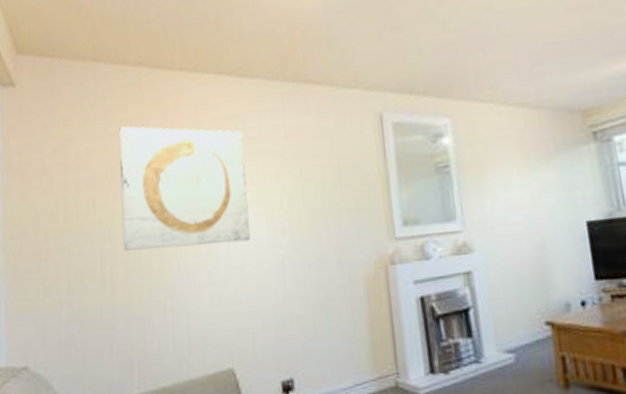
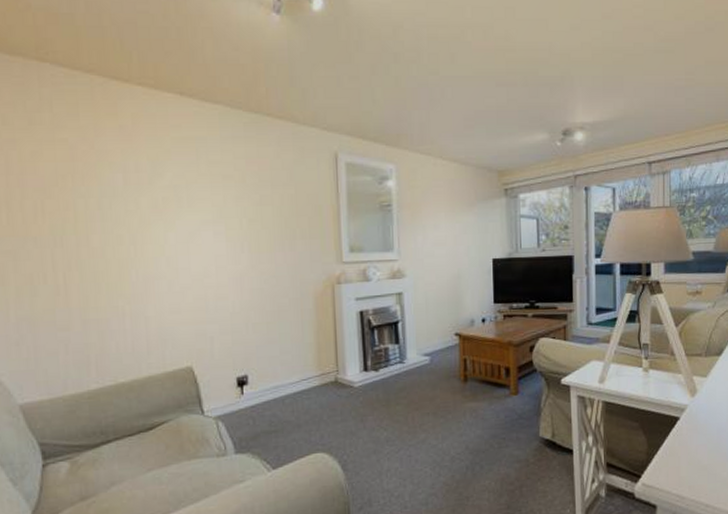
wall art: present [118,125,250,251] -> none [69,133,210,258]

